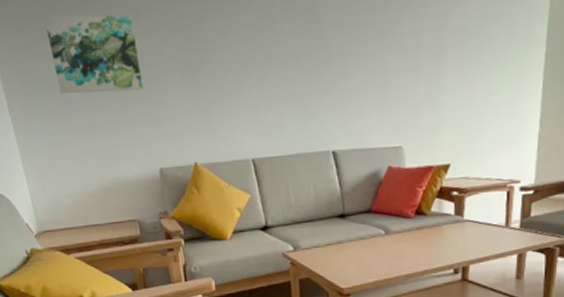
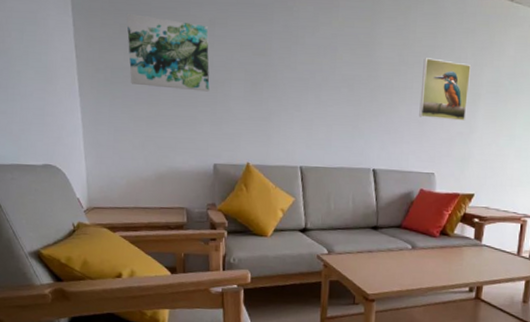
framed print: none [377,13,433,85] -> present [419,58,471,121]

